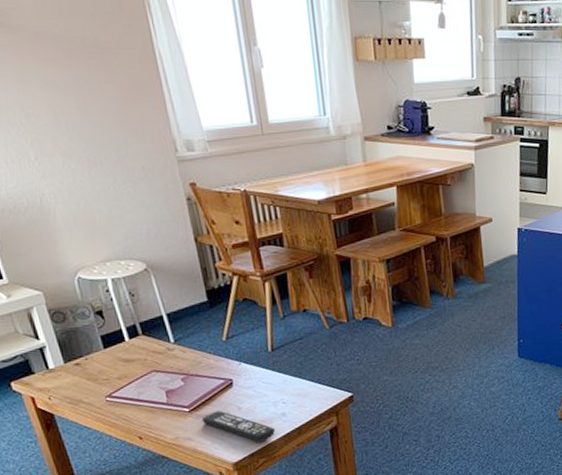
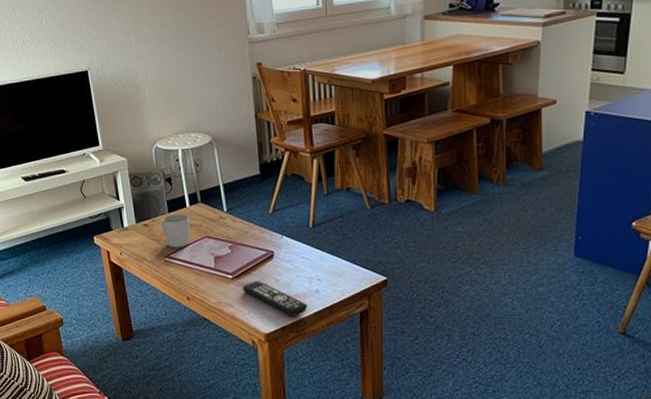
mug: none [96,348,135,387] -> present [161,214,190,248]

